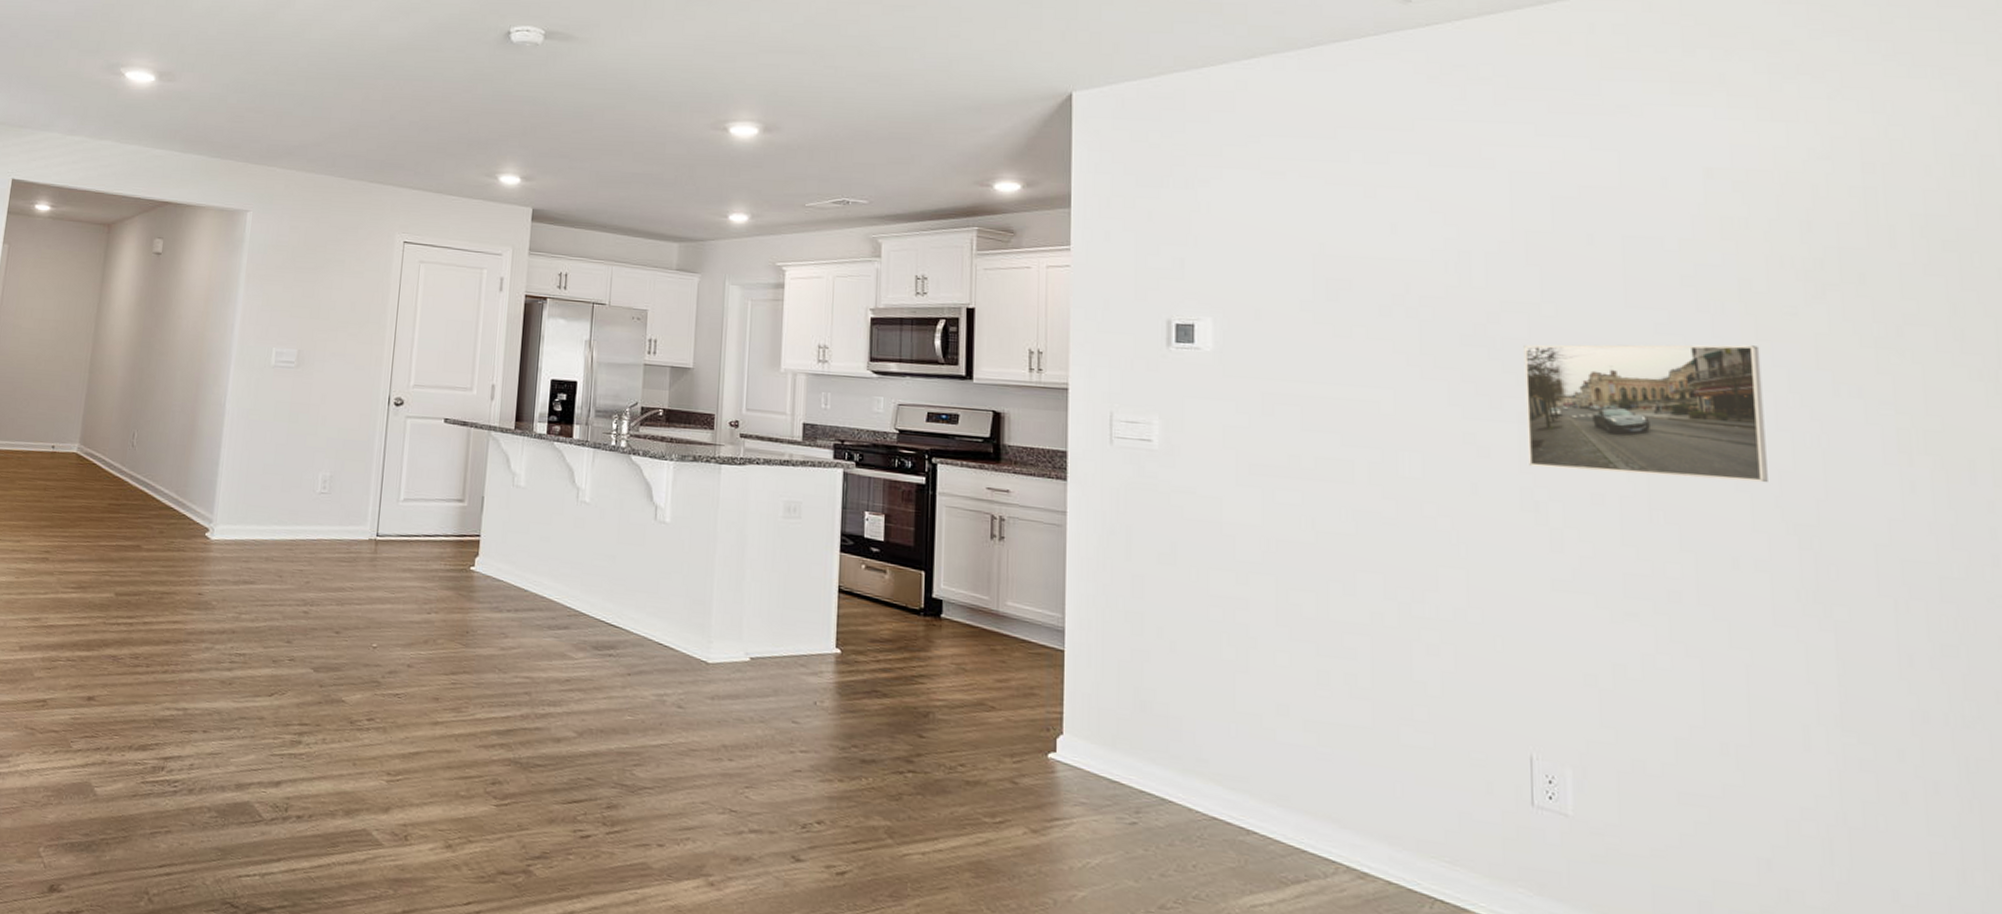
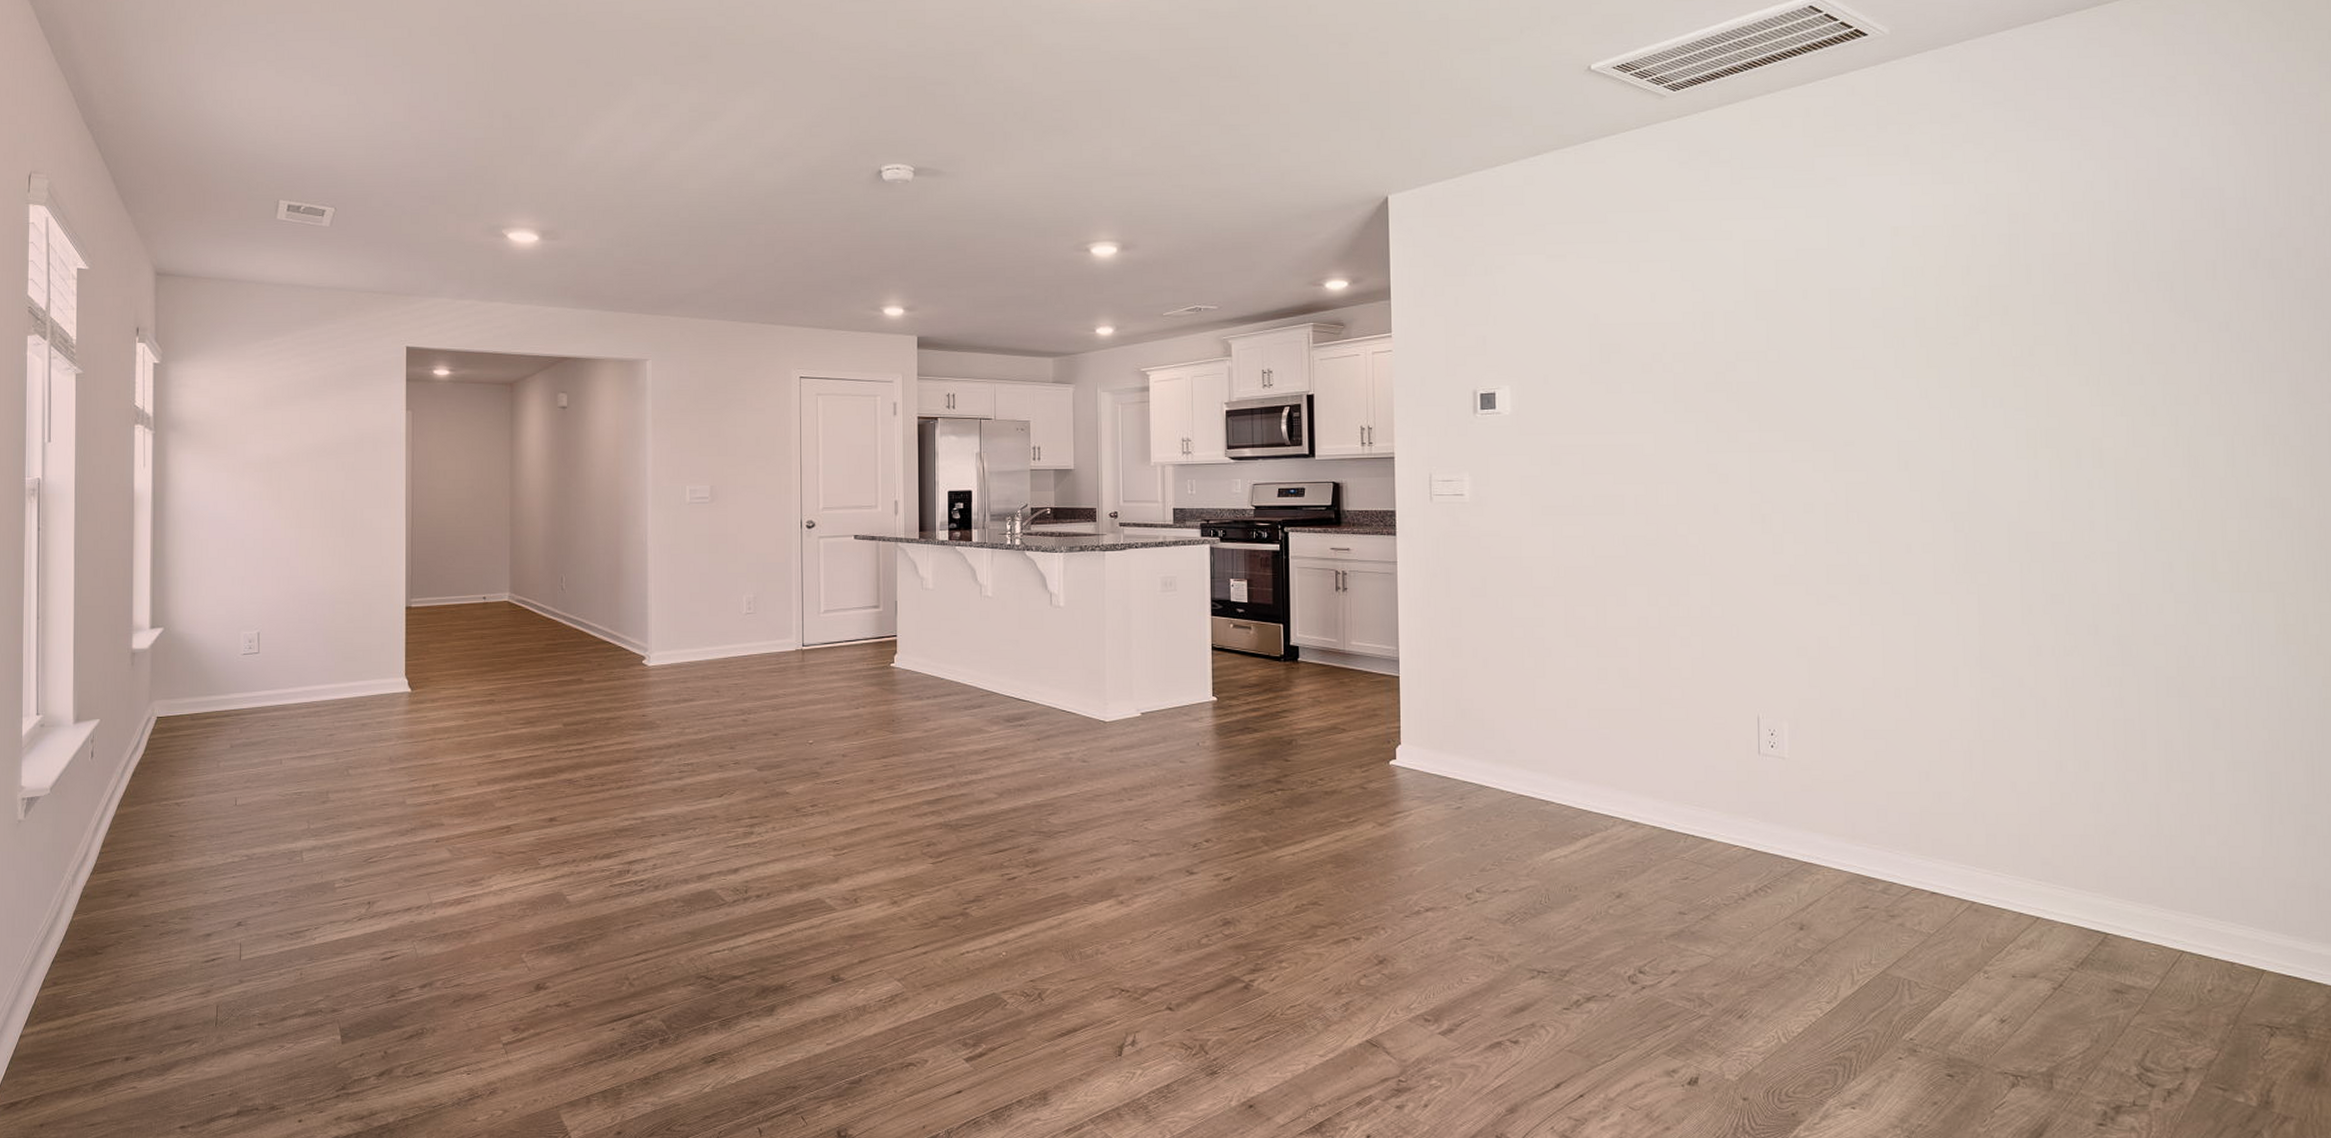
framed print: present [1523,344,1768,483] -> none [1754,372,1933,487]

